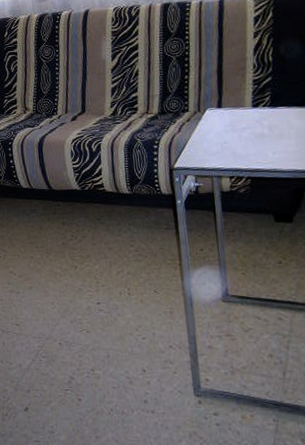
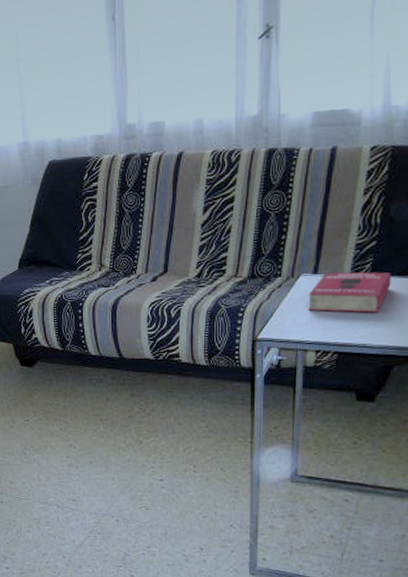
book: none [216,103,291,141] -> present [308,272,391,313]

